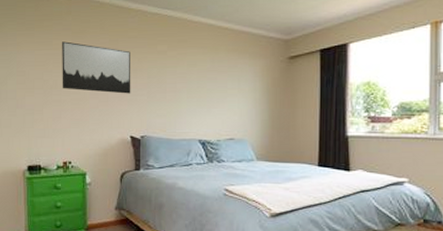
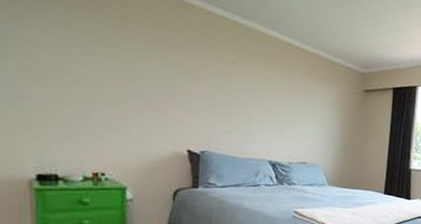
wall art: present [62,41,131,94] -> none [91,25,190,103]

